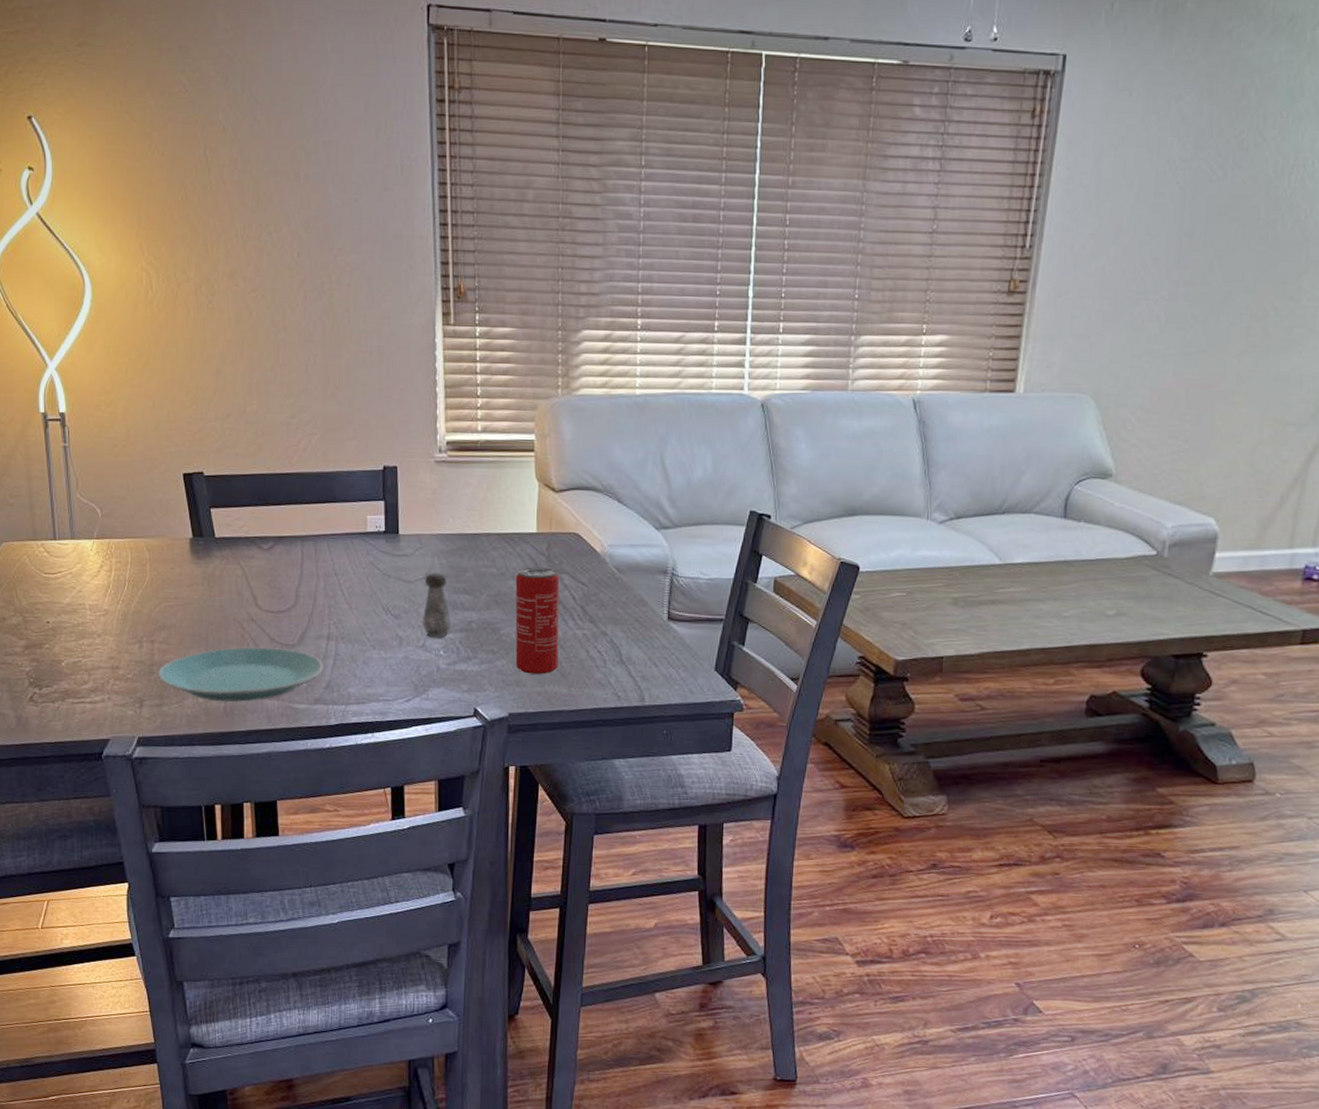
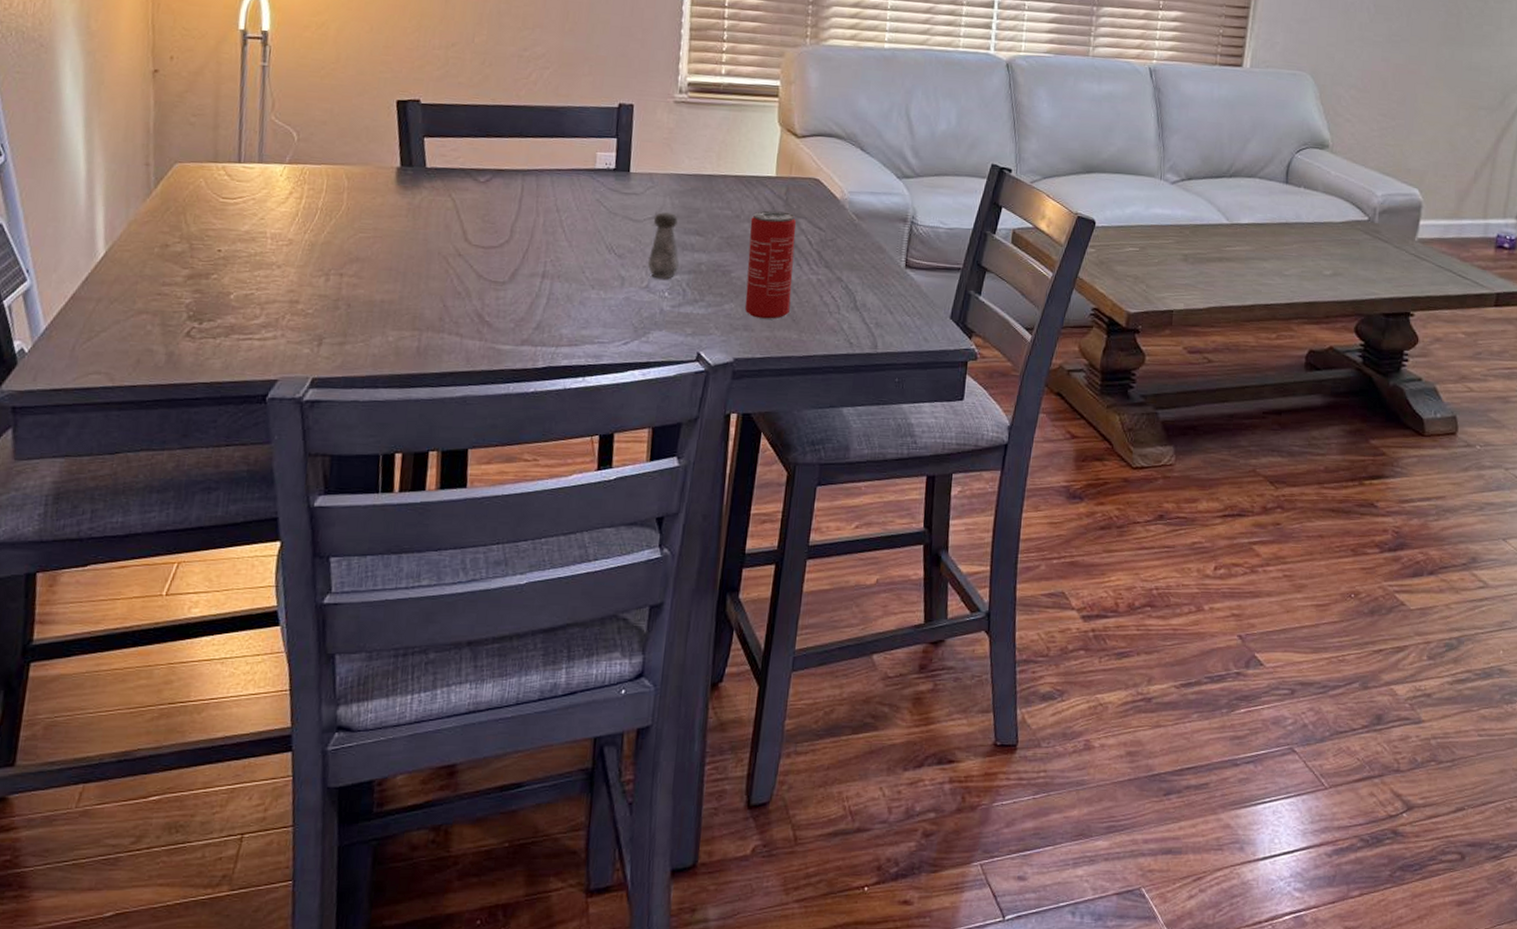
plate: present [158,647,324,702] -> none [344,283,536,342]

